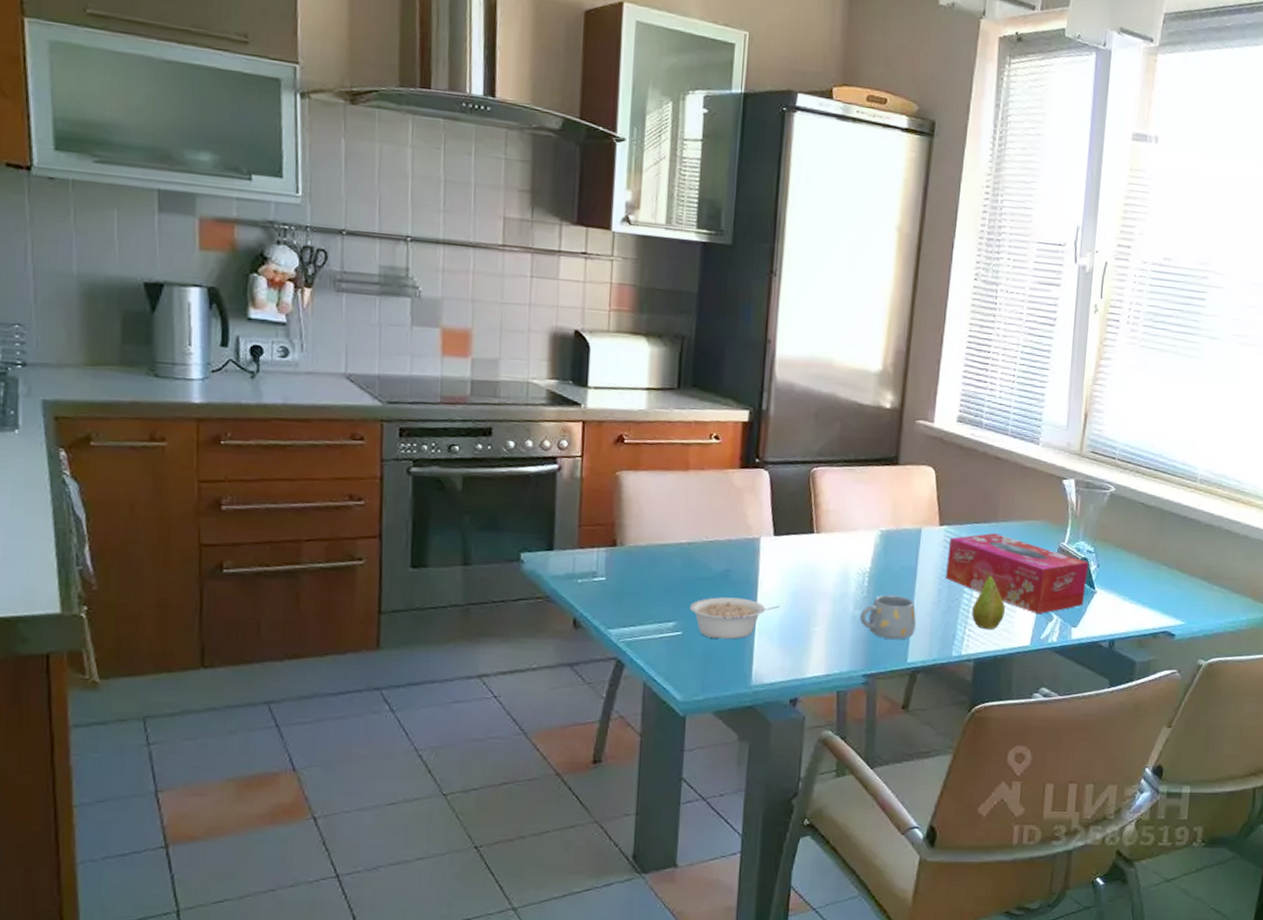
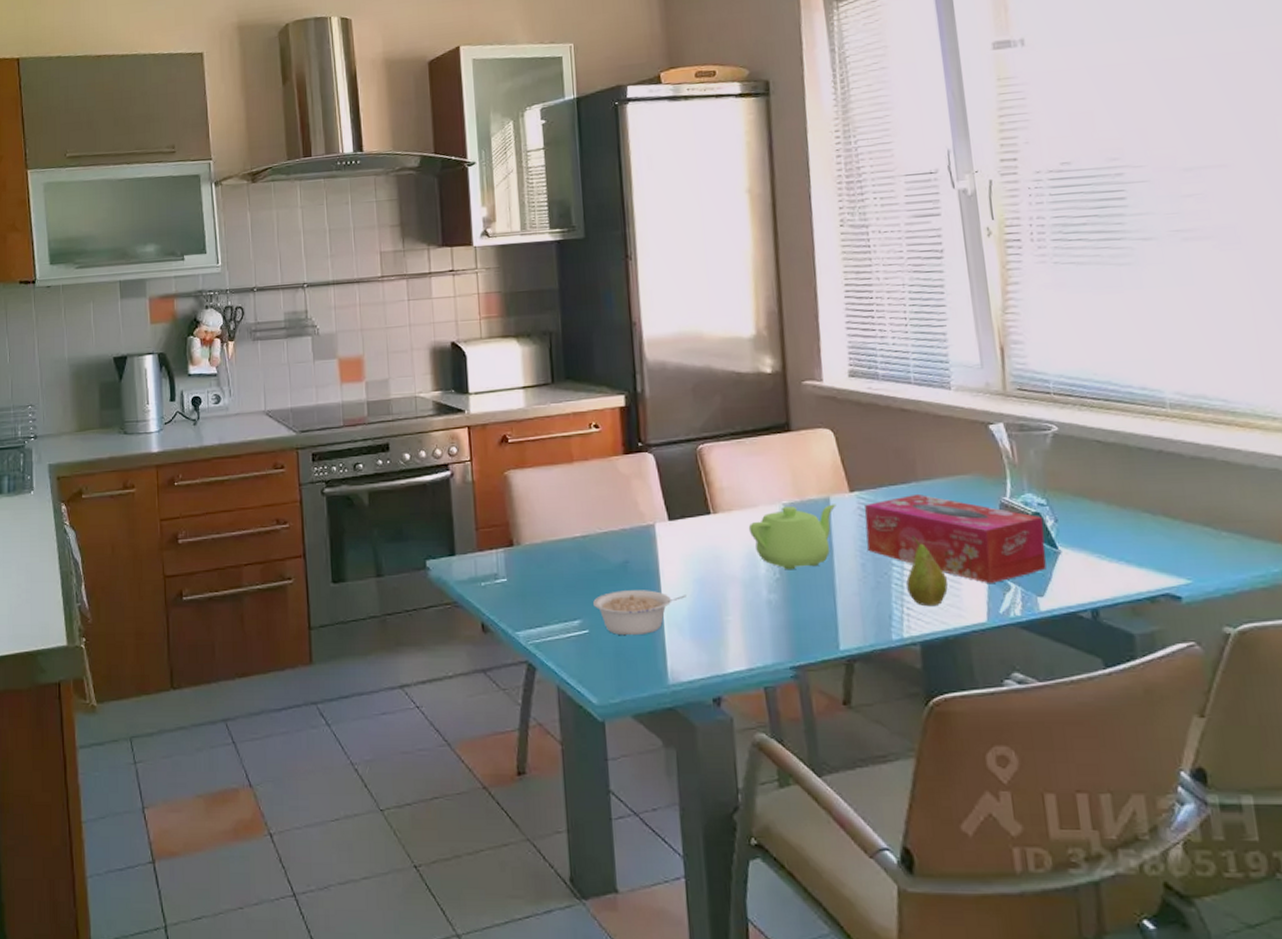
teapot: none [846,532,926,590] -> present [748,504,836,570]
mug: present [859,595,916,640] -> none [776,574,843,625]

